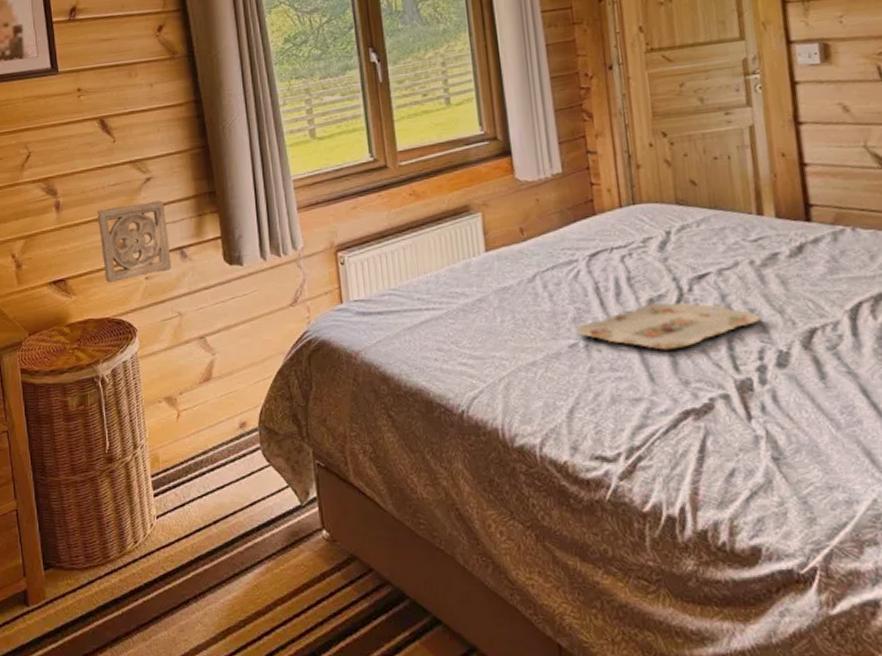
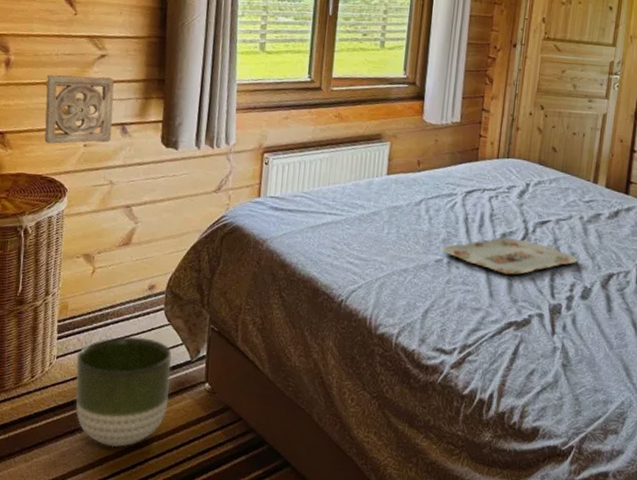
planter: none [177,484,285,617] -> present [75,336,172,447]

